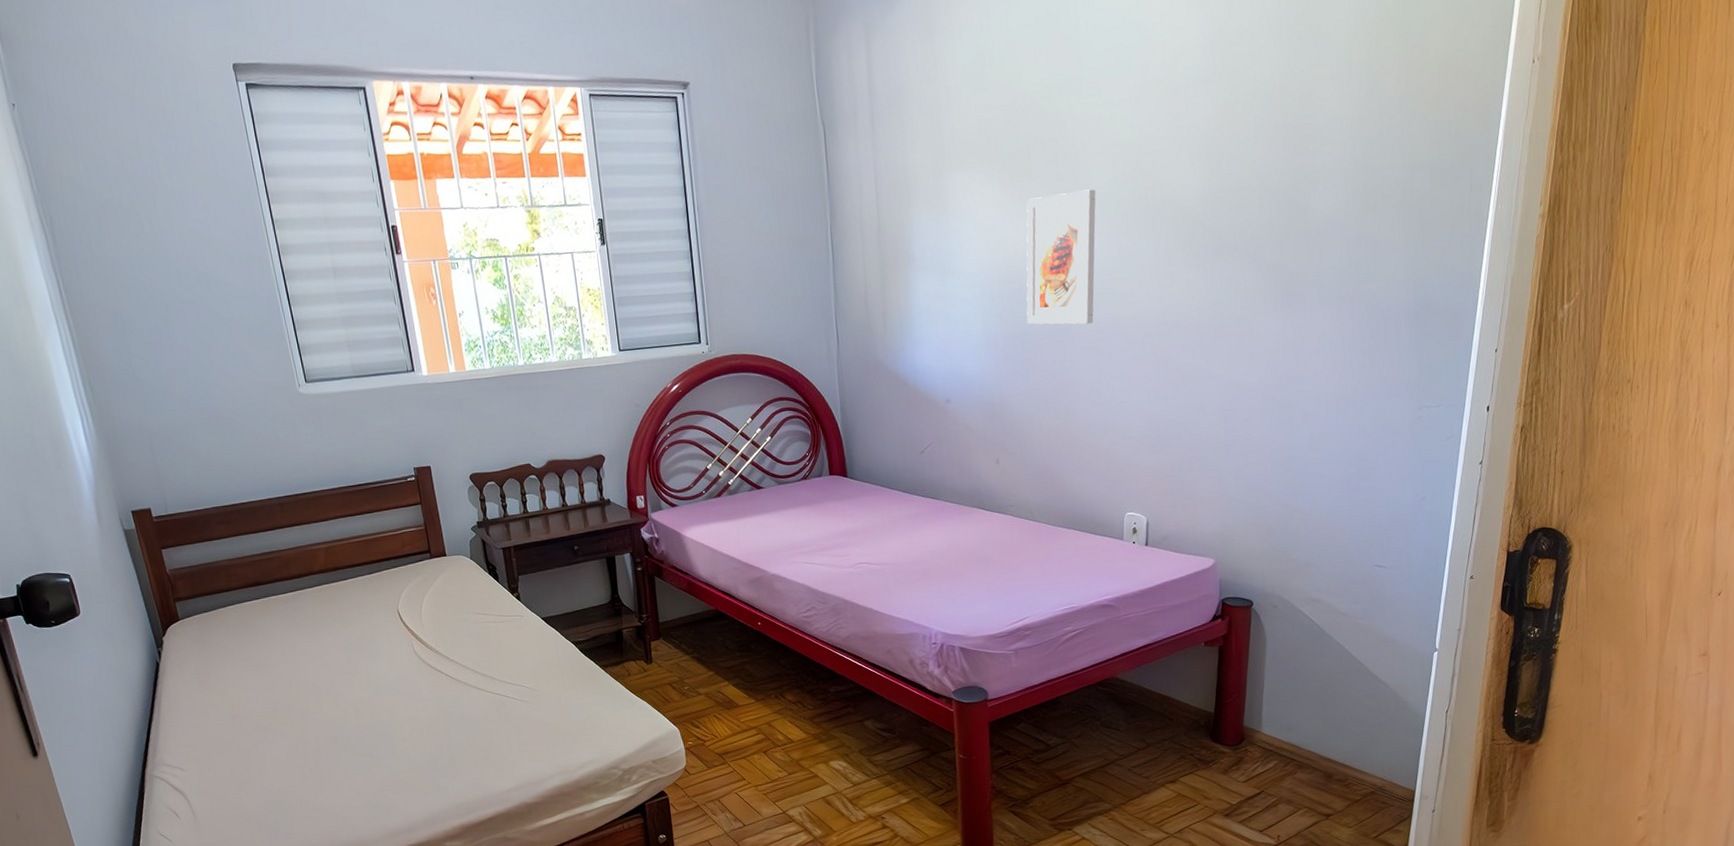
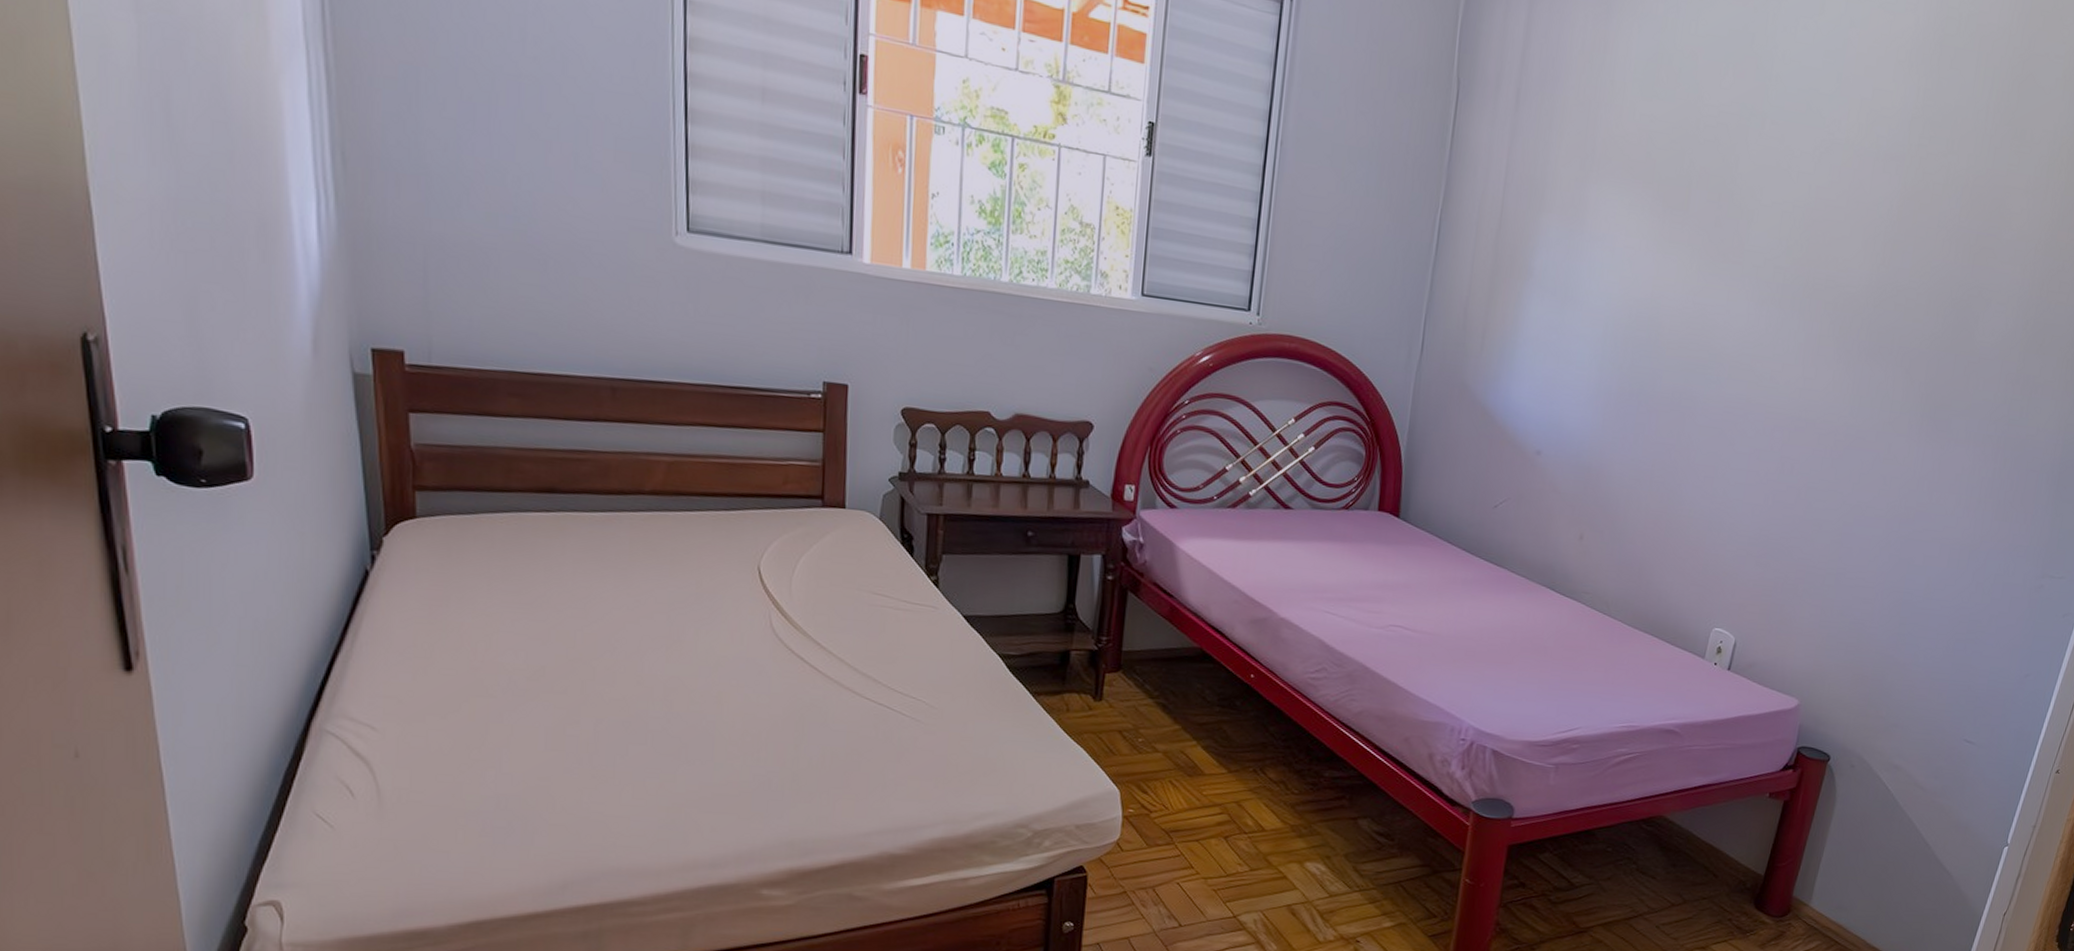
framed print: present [1026,189,1096,325] -> none [1648,238,1755,401]

